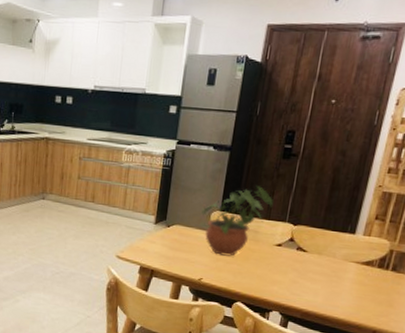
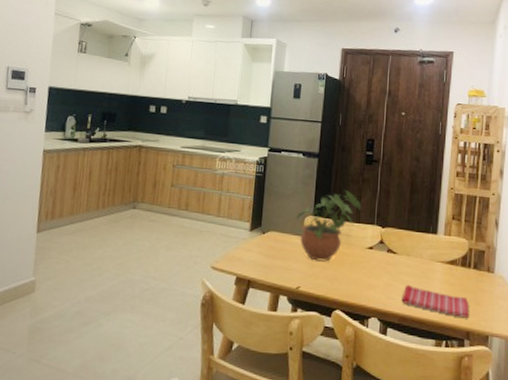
dish towel: none [306,282,381,318] -> present [401,284,469,318]

